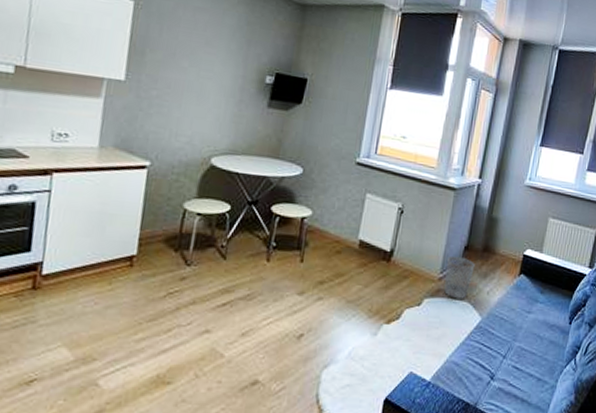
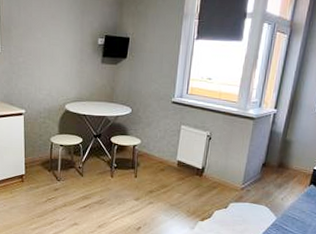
wastebasket: present [444,255,475,299] -> none [246,171,271,204]

